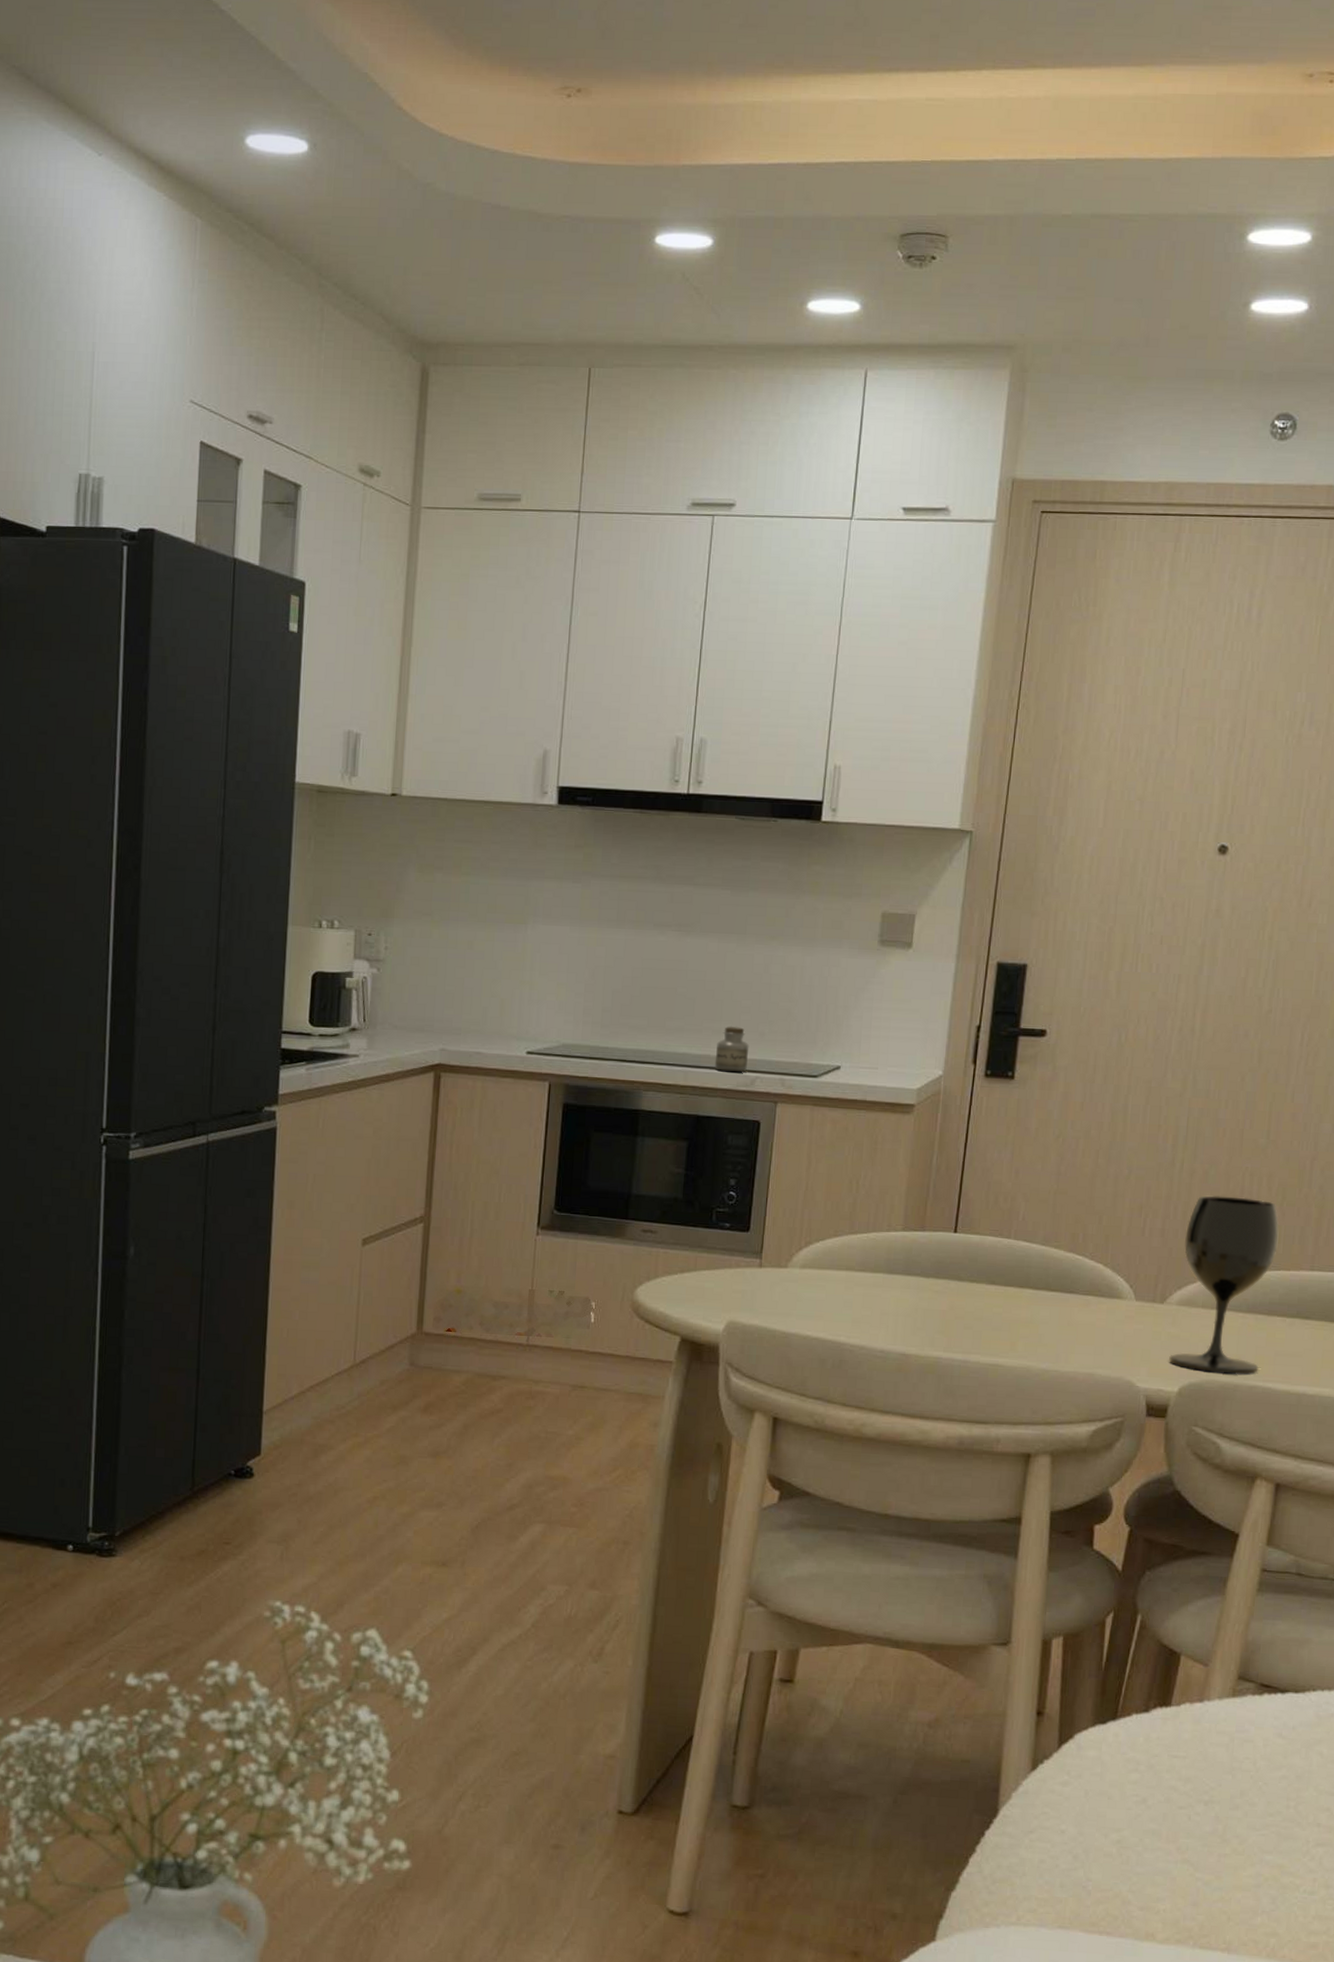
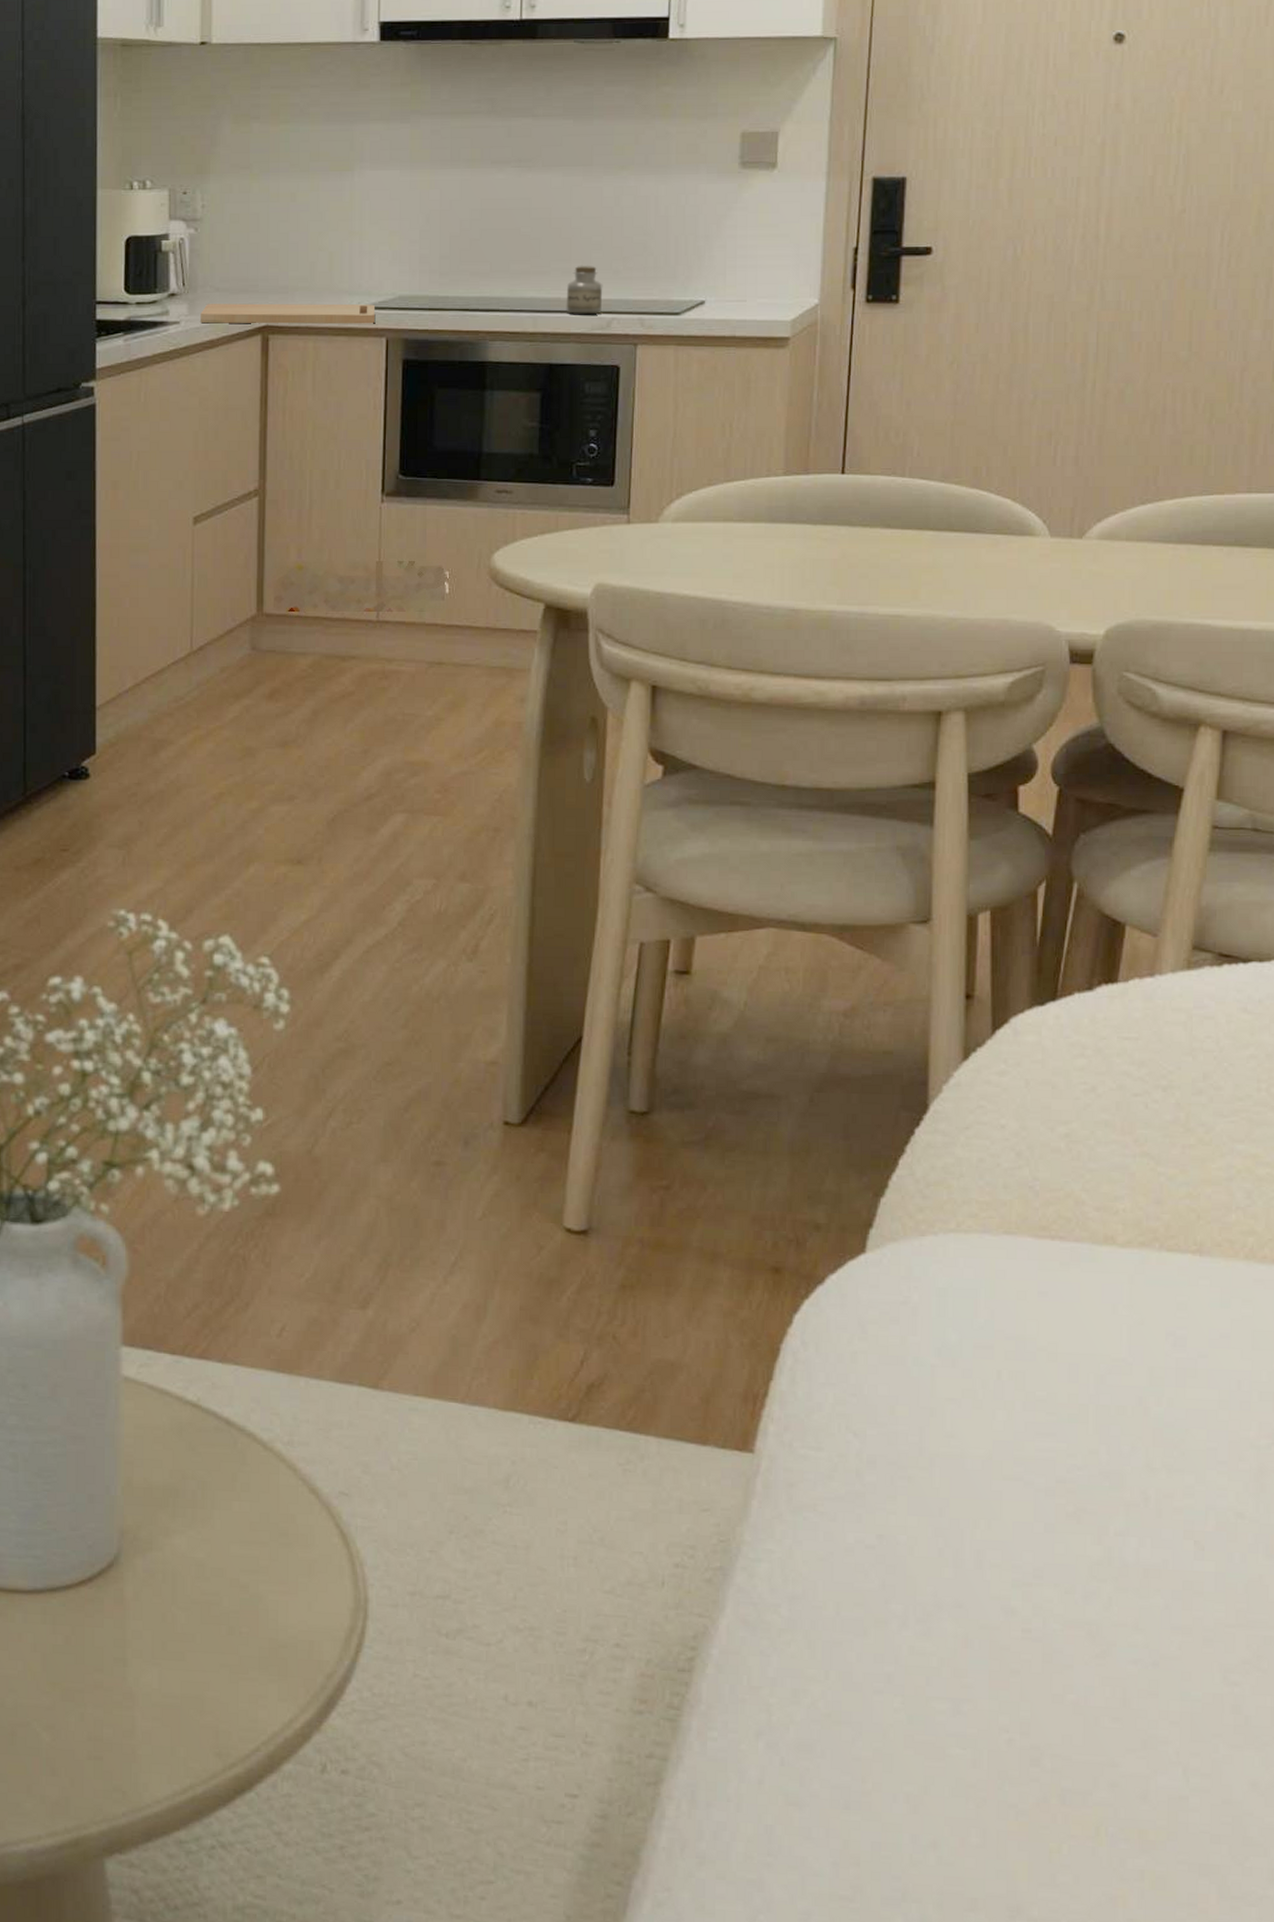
cutting board: none [378,1040,541,1069] -> present [201,303,376,325]
wine glass: present [1169,1195,1280,1374] -> none [1092,416,1209,611]

